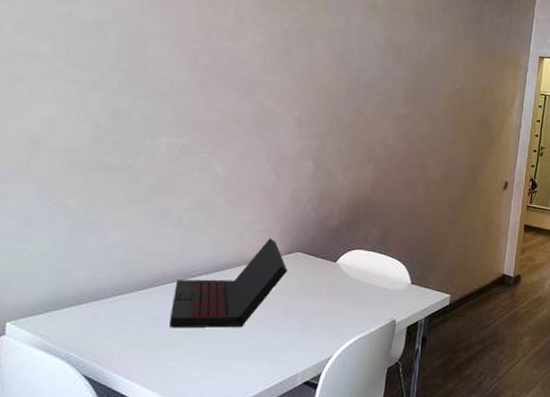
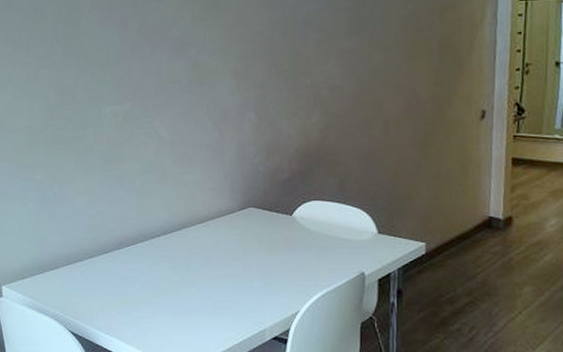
laptop: present [169,238,288,328] -> none [136,195,243,287]

